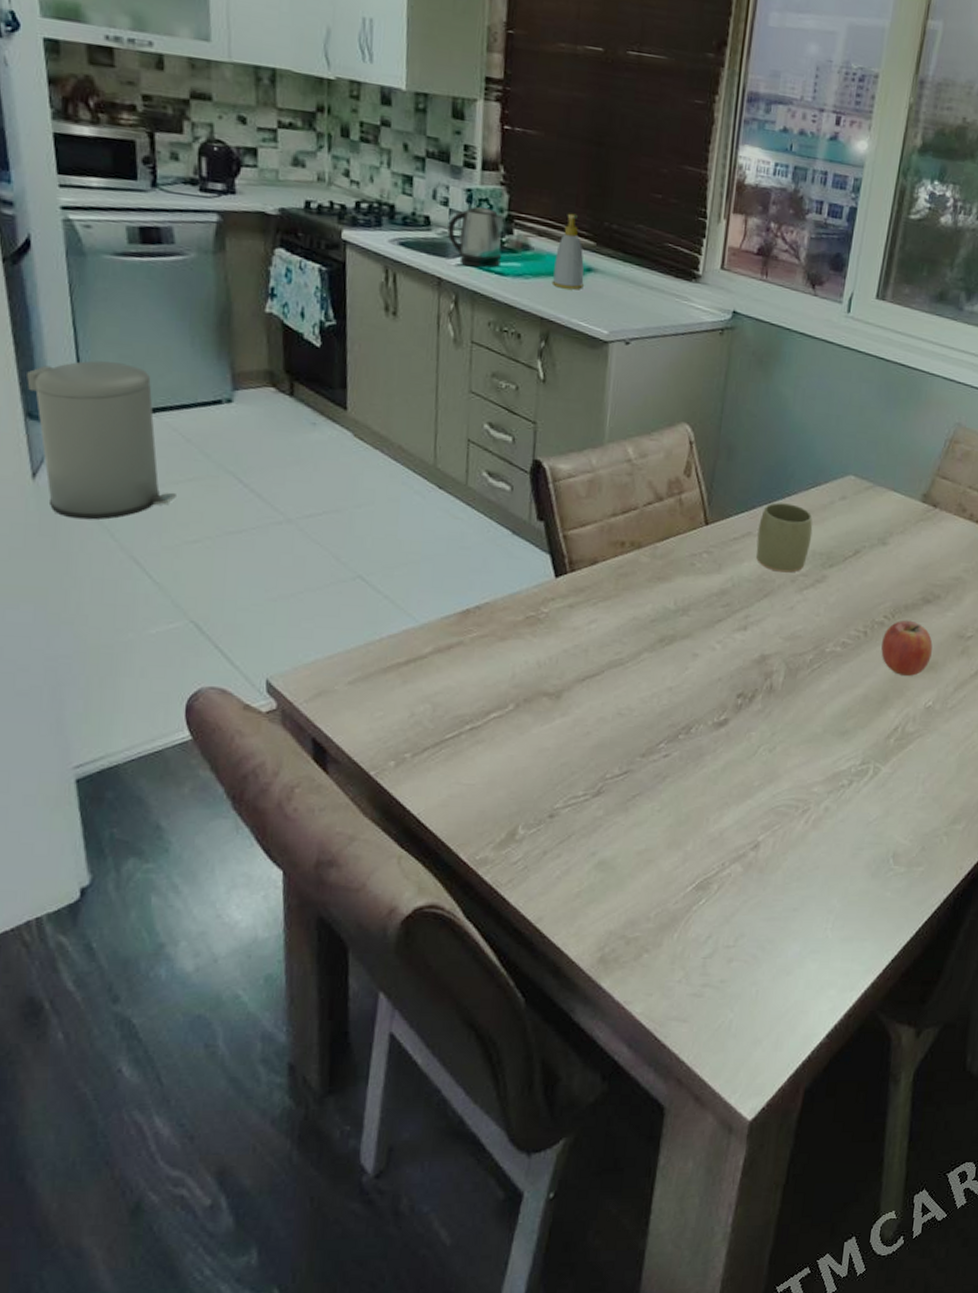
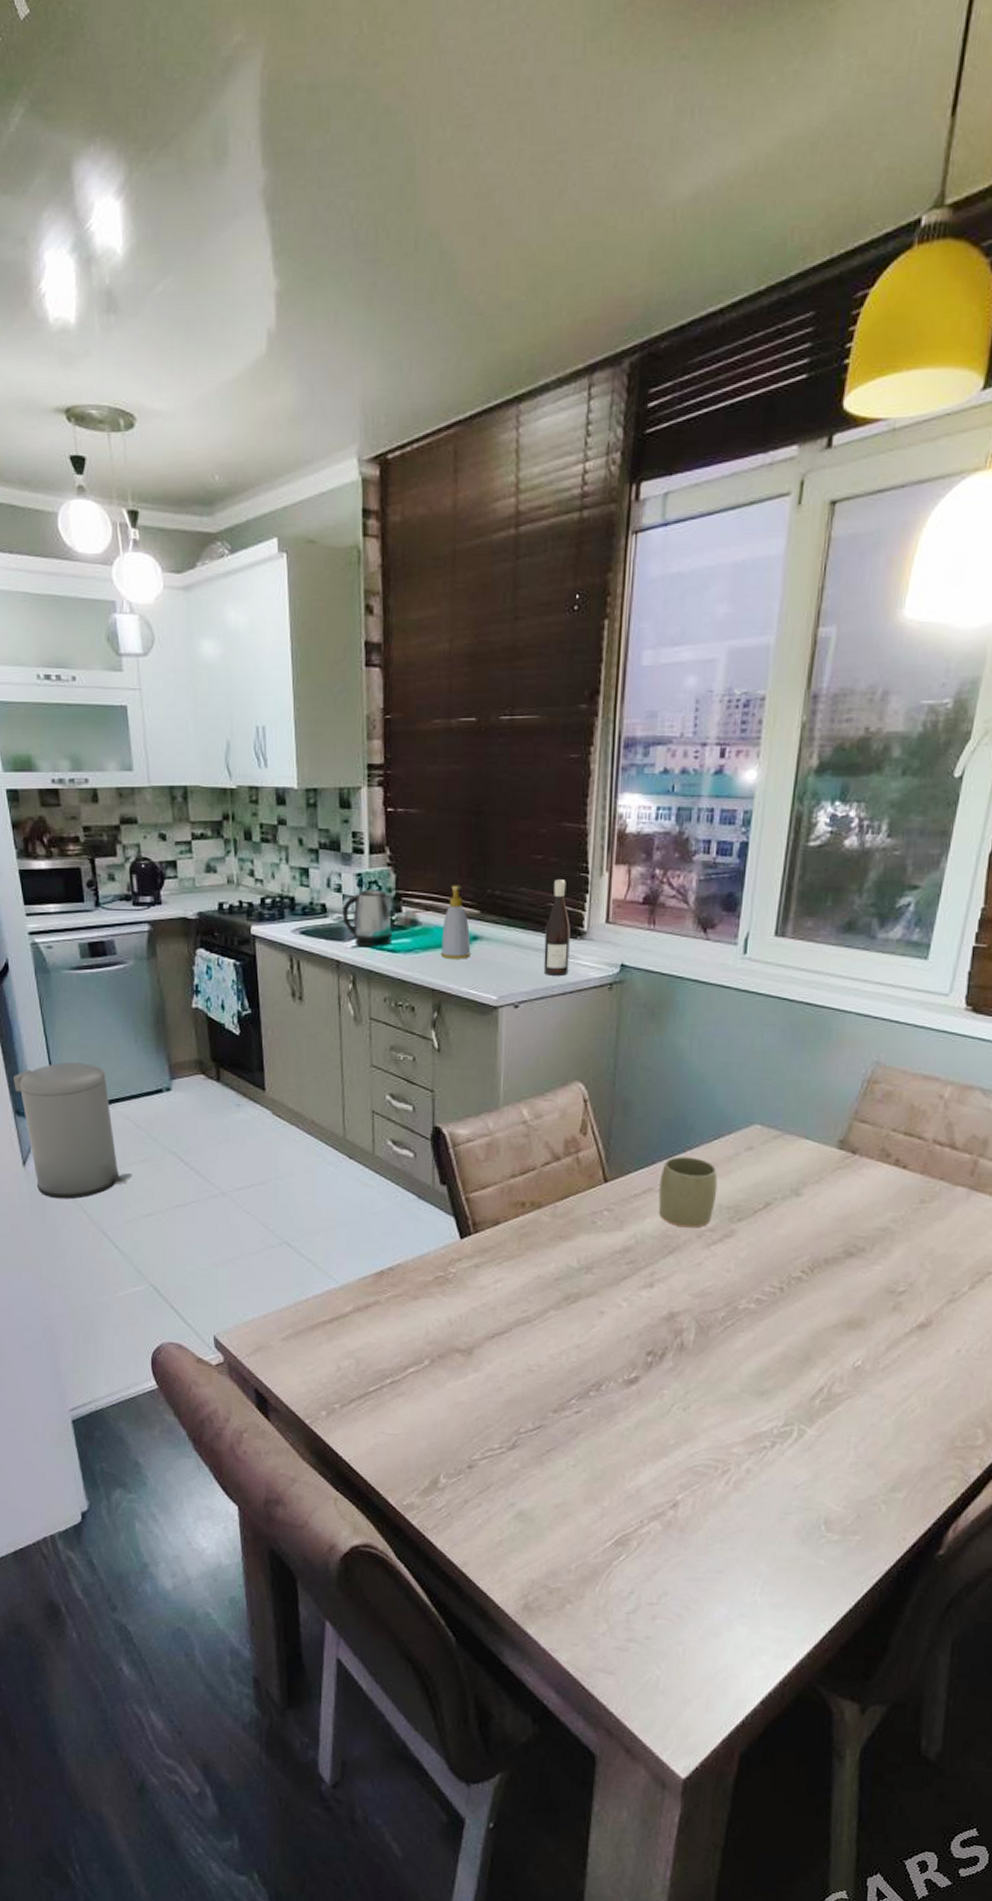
bottle: none [657,220,686,317] -> present [543,879,571,976]
fruit: present [881,620,933,676] -> none [800,1274,859,1334]

